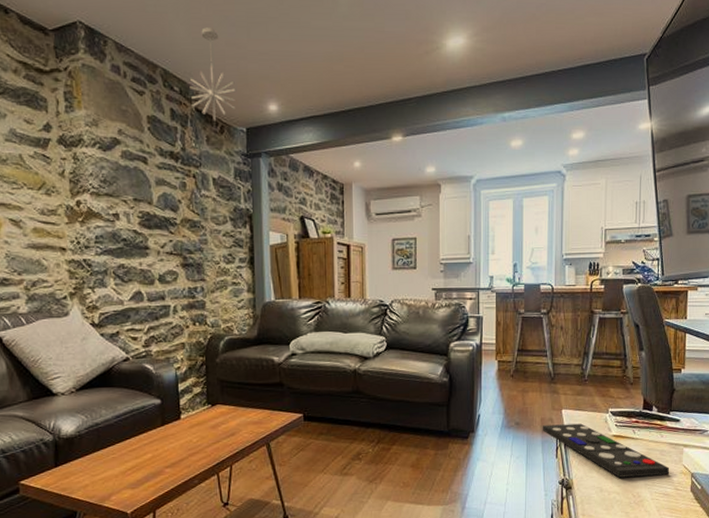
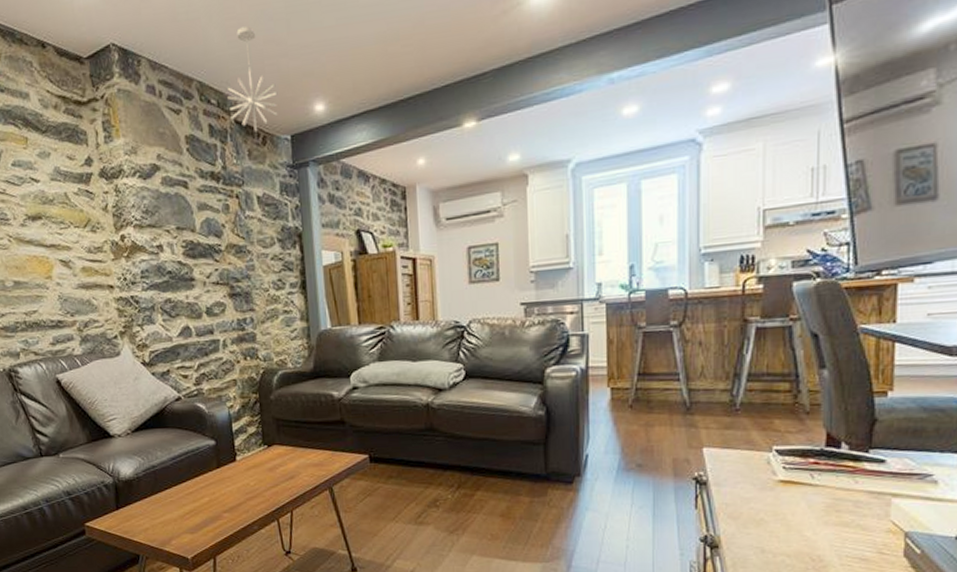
remote control: present [543,423,670,478] -> none [676,465,870,536]

